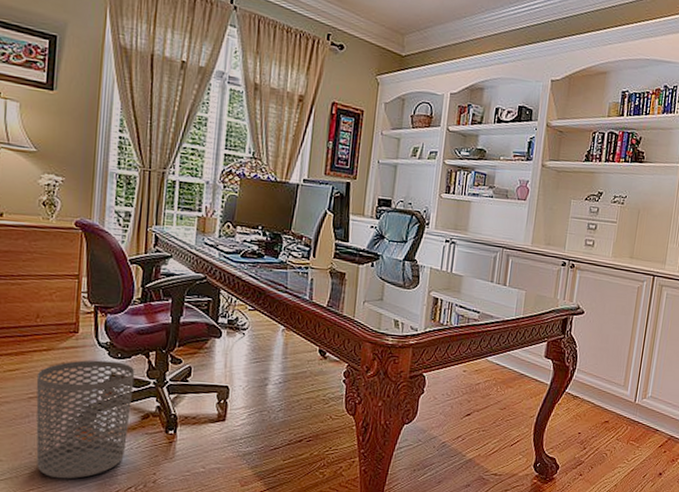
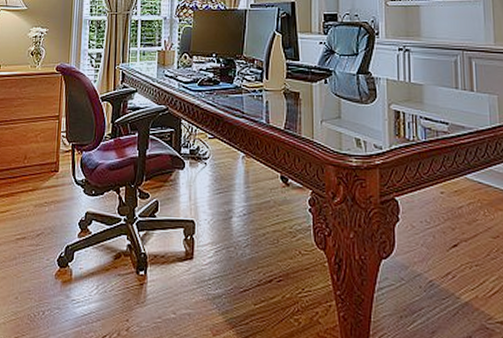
waste bin: present [36,360,135,479] -> none [21,198,107,326]

